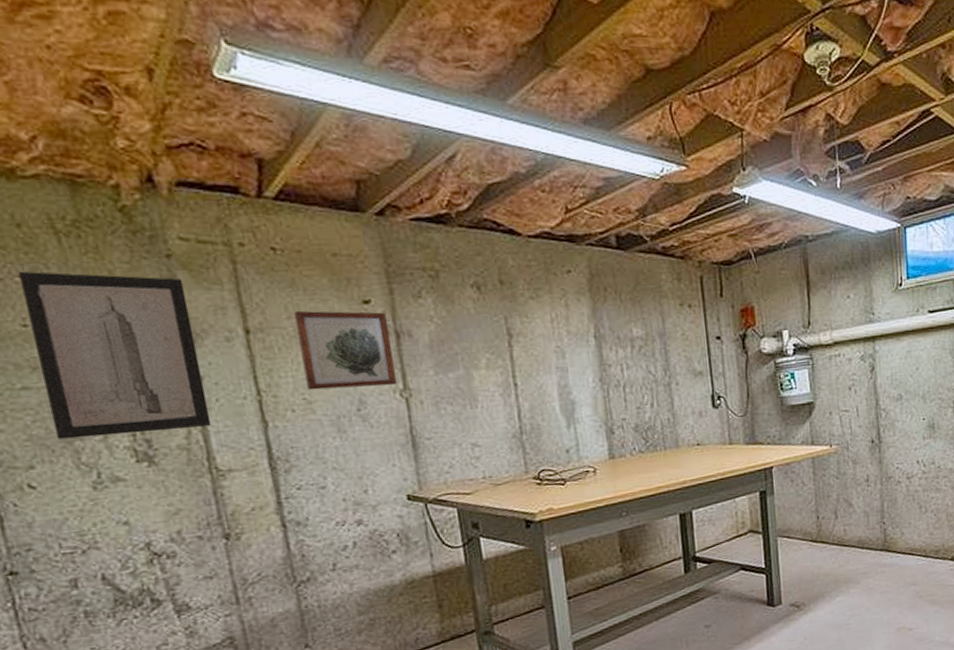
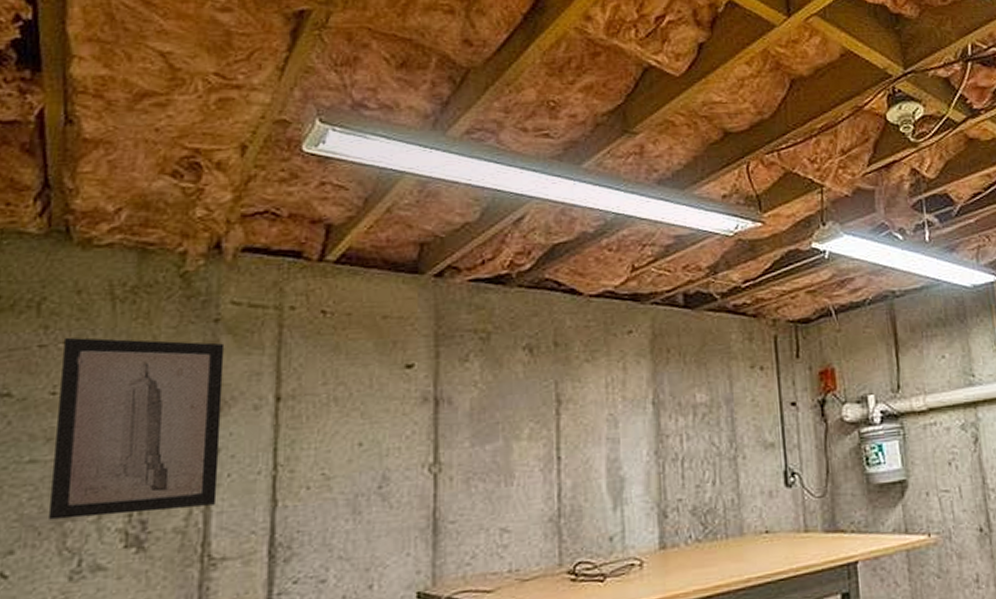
wall art: present [294,310,397,390] -> none [329,376,427,465]

